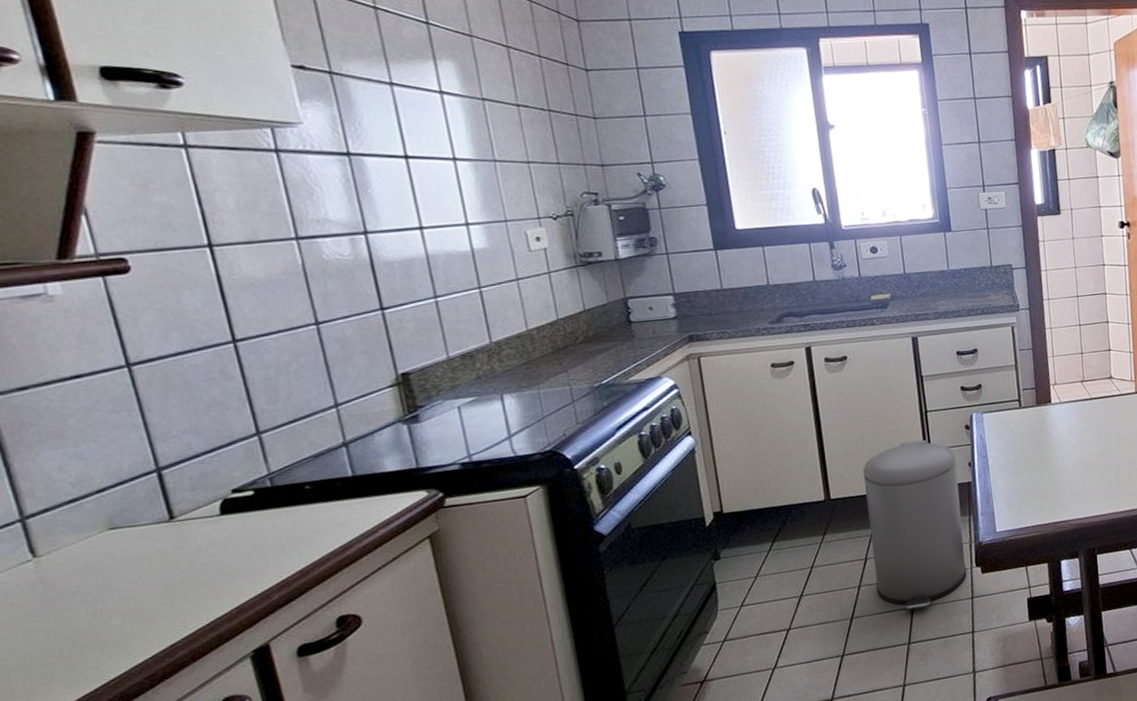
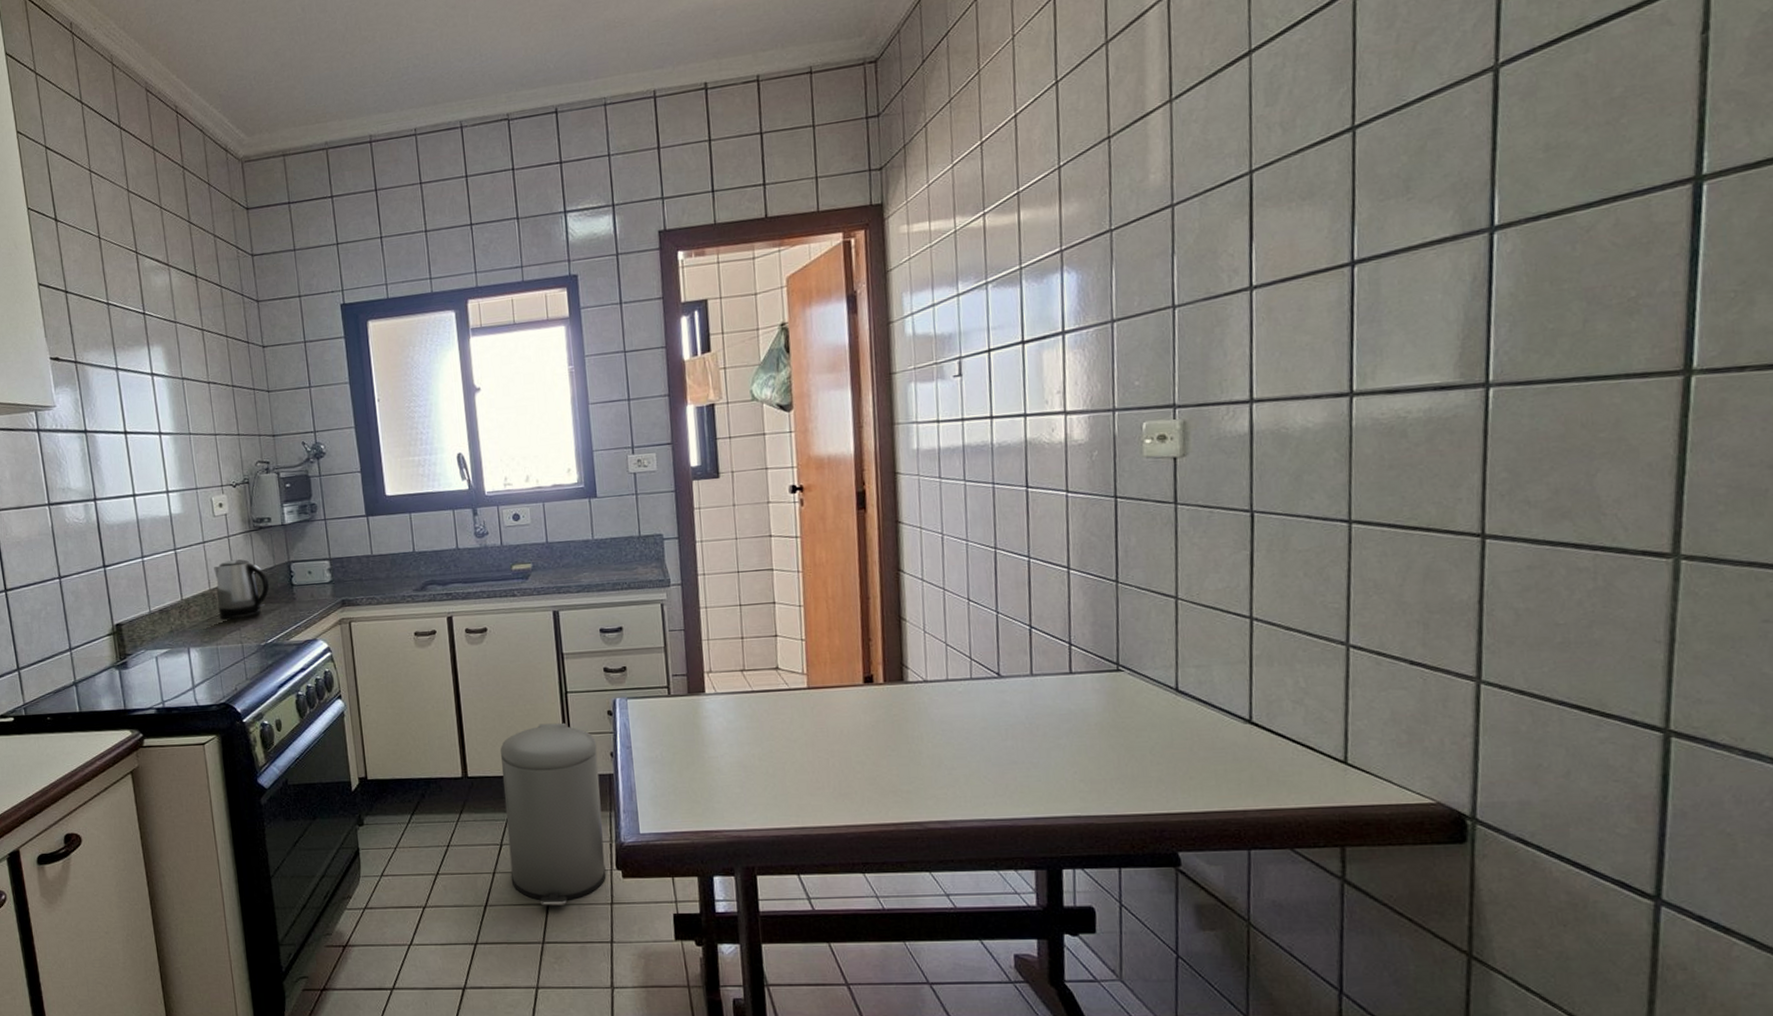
kettle: none [531,296,602,363] -> present [214,559,269,621]

